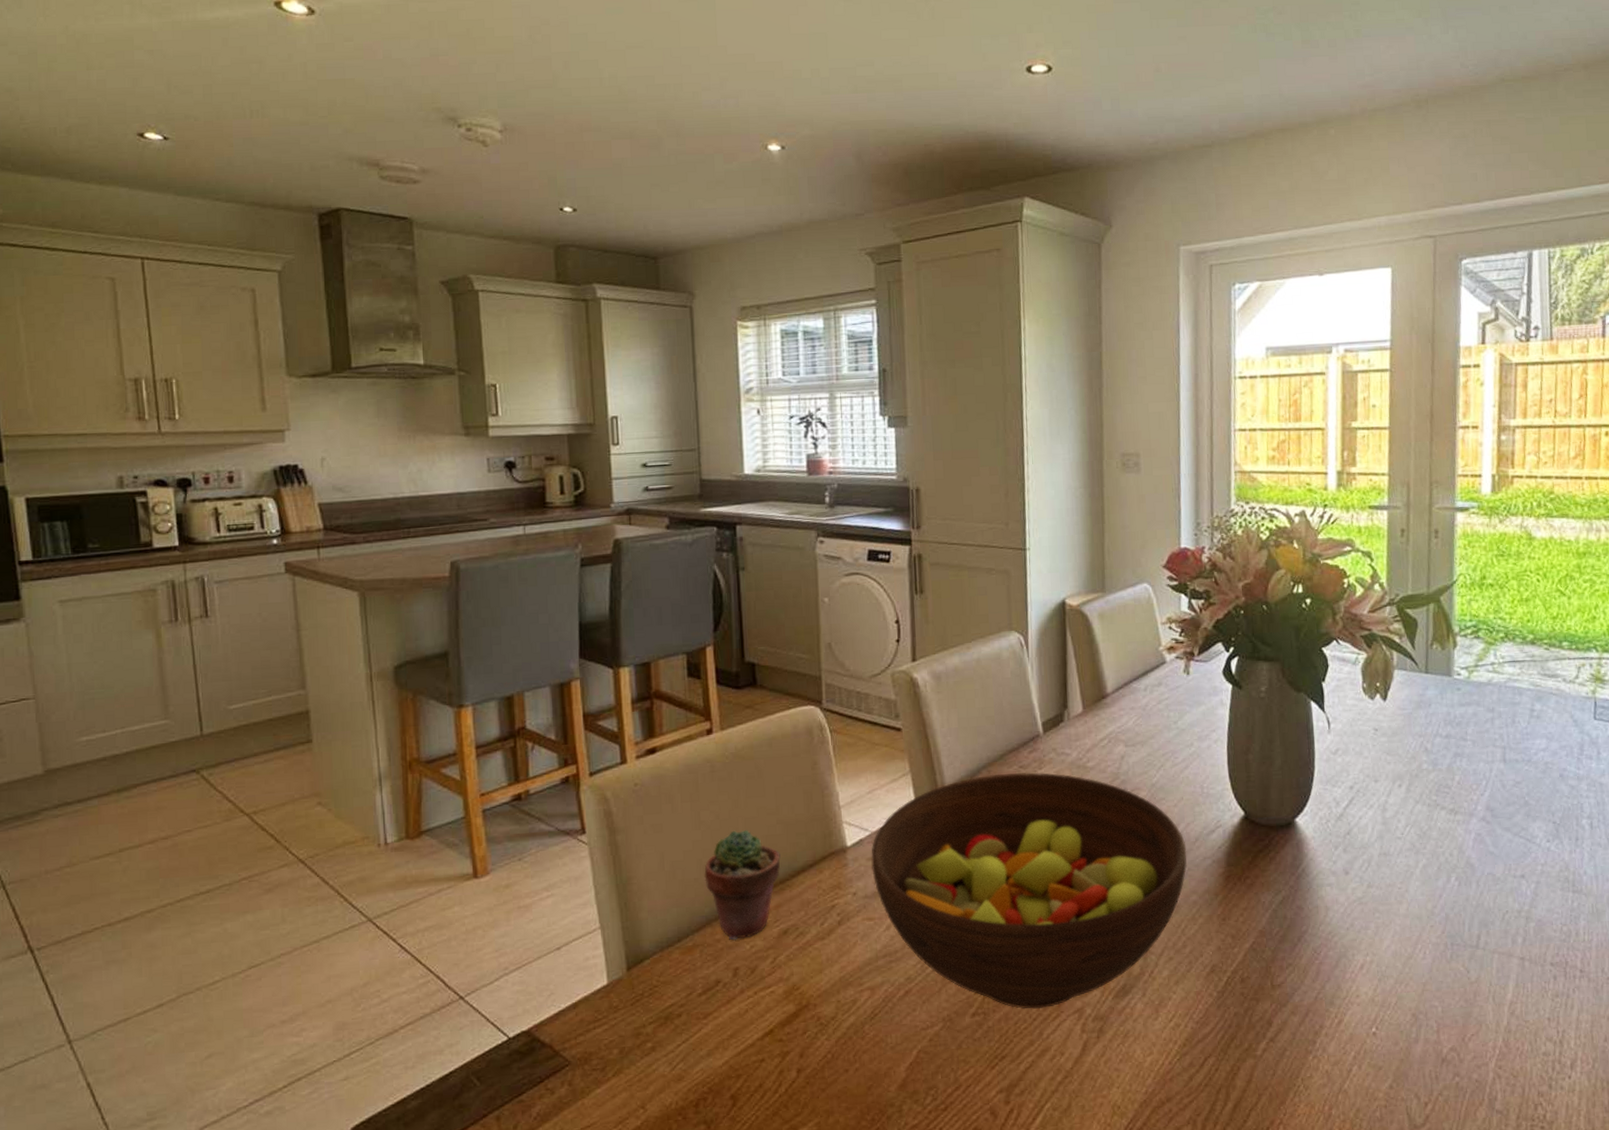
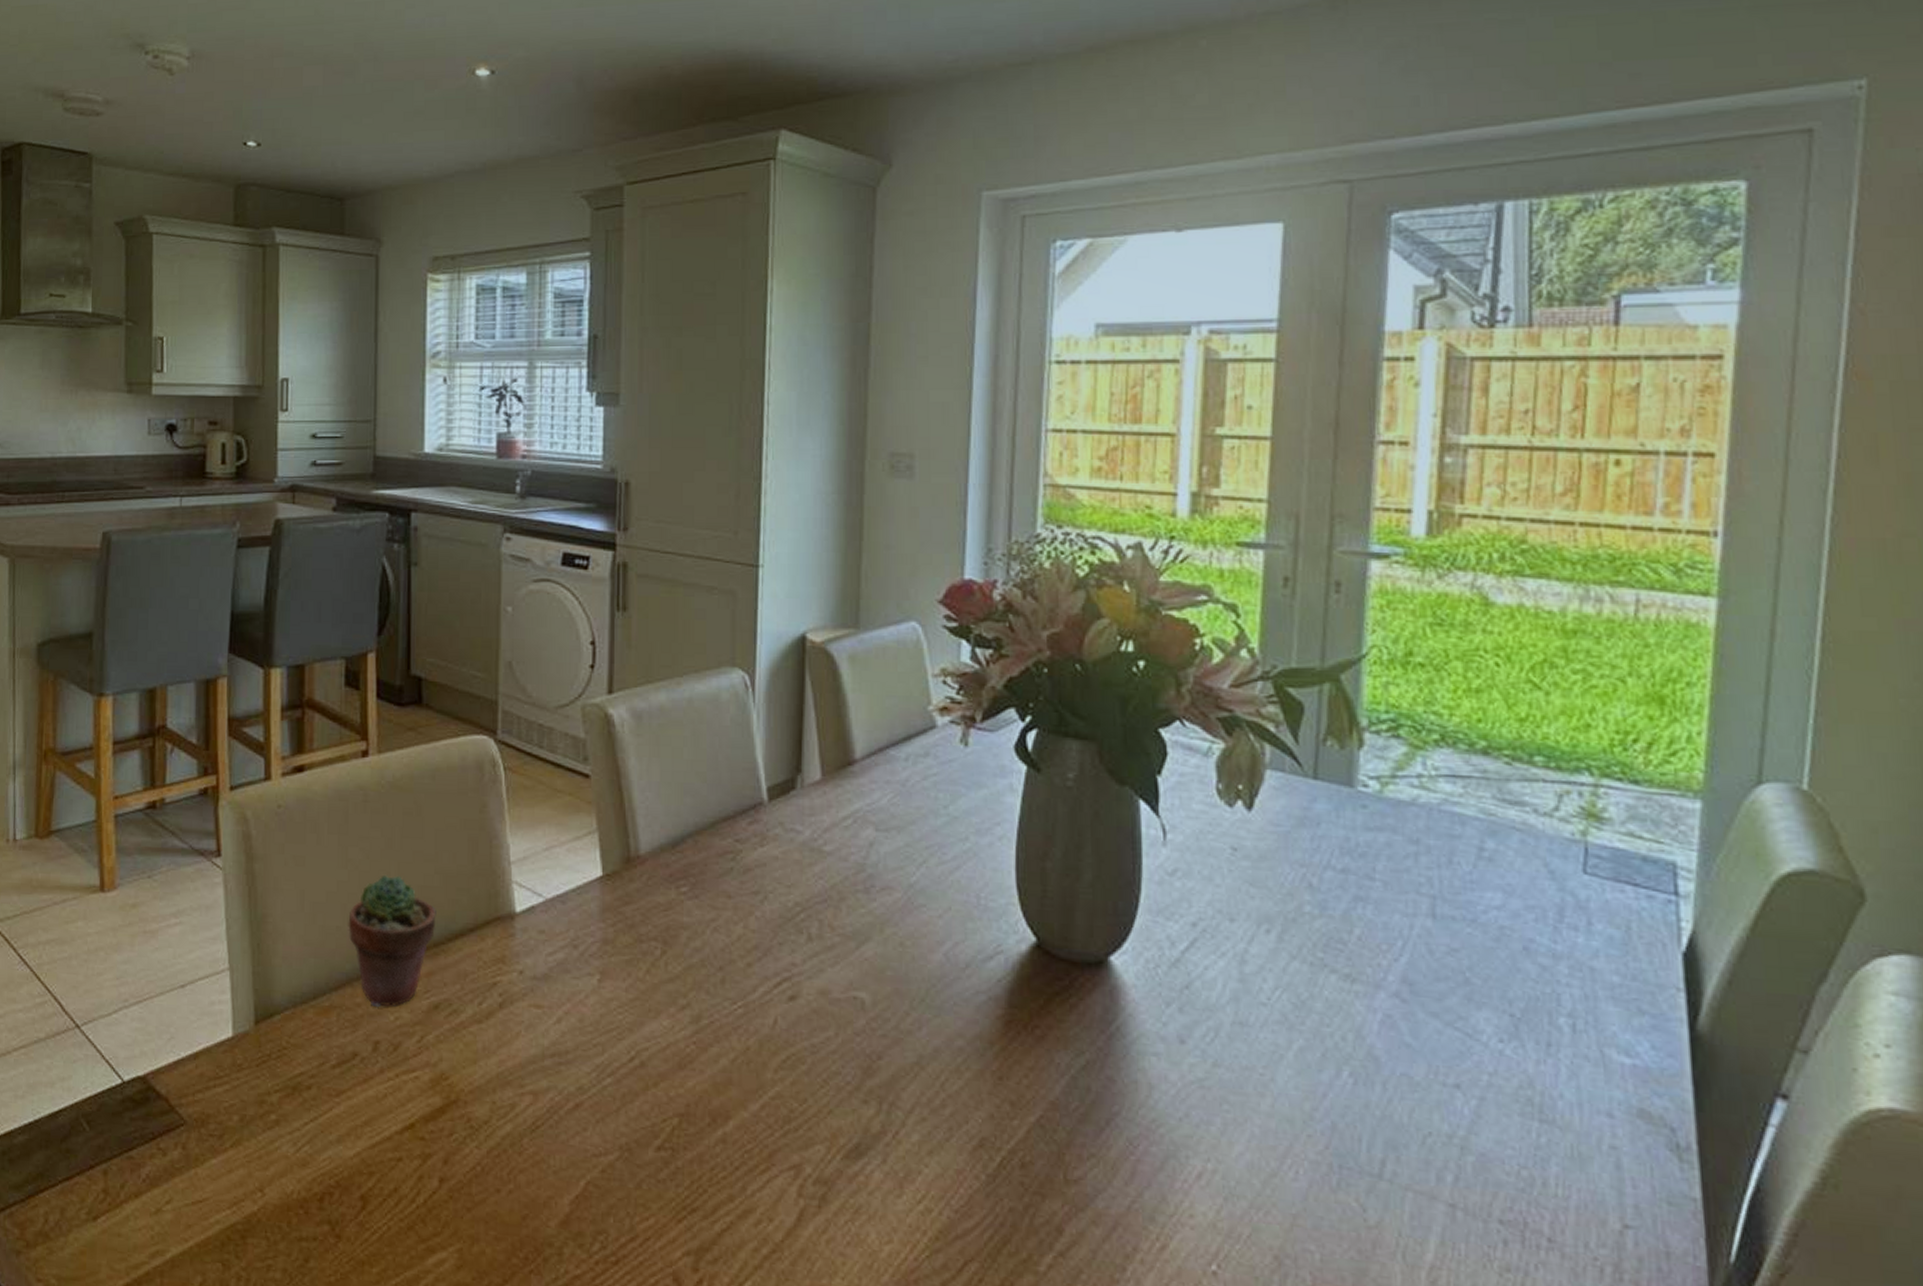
fruit bowl: present [871,772,1187,1010] -> none [544,845,953,1156]

